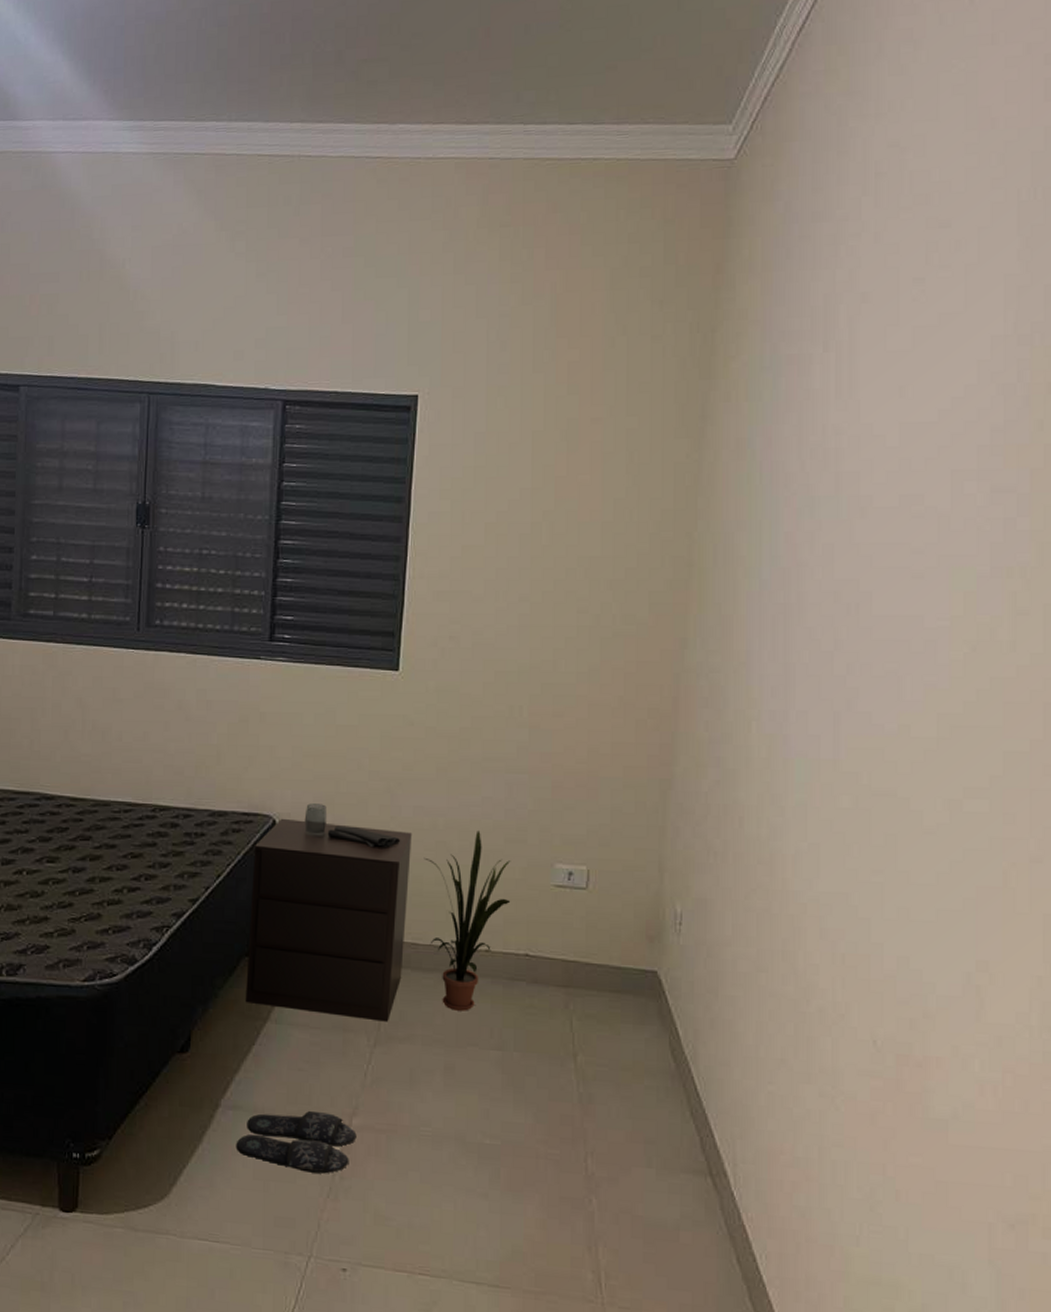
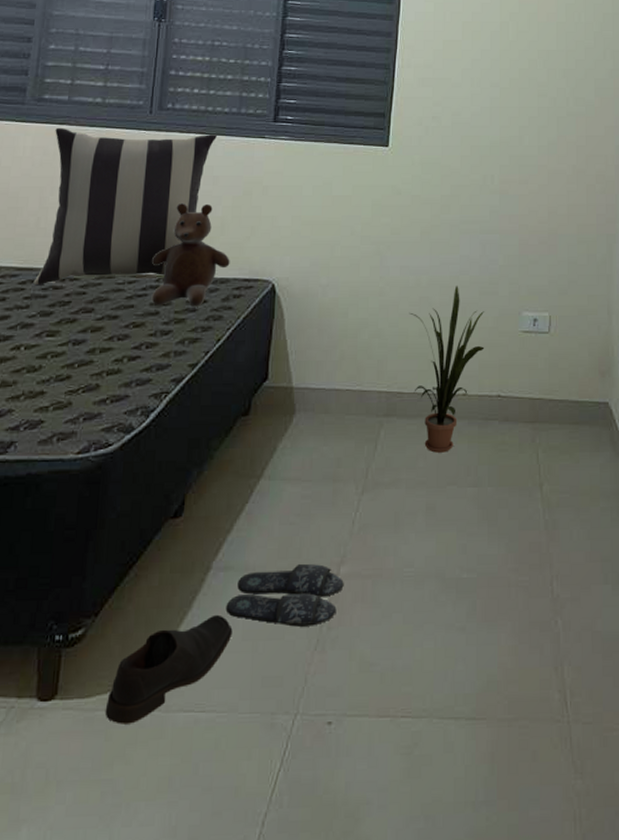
pillow: none [31,645,209,811] -> present [33,127,217,286]
shoe: none [123,1151,243,1244] -> present [105,614,233,724]
teddy bear: none [146,729,228,840] -> present [151,203,230,307]
nightstand: present [246,803,413,1022] -> none [241,268,399,469]

